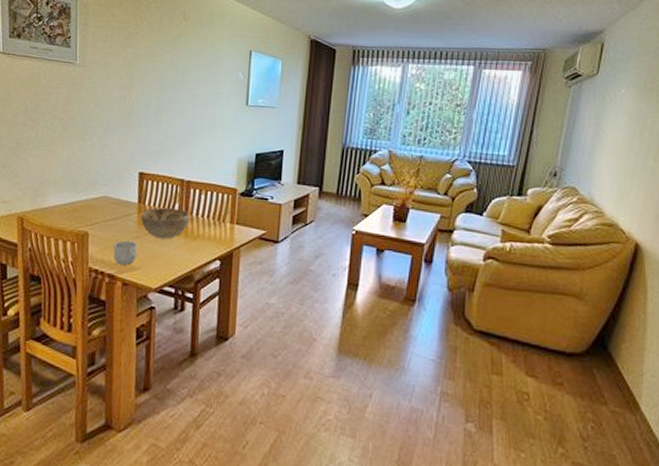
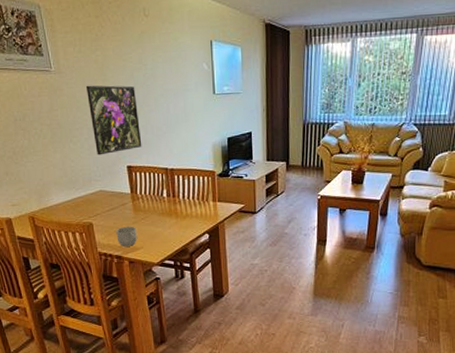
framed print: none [107,82,162,158] -> present [85,85,142,156]
decorative bowl: present [141,207,190,239] -> none [136,194,178,222]

